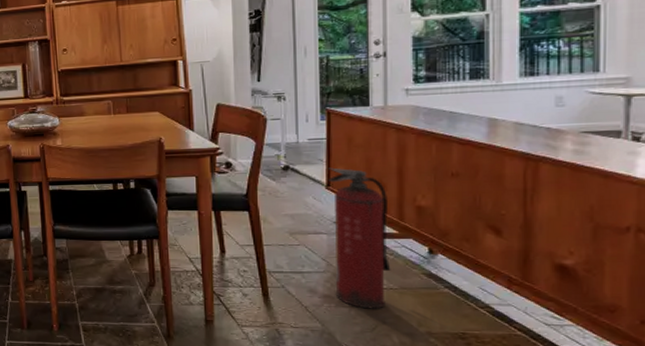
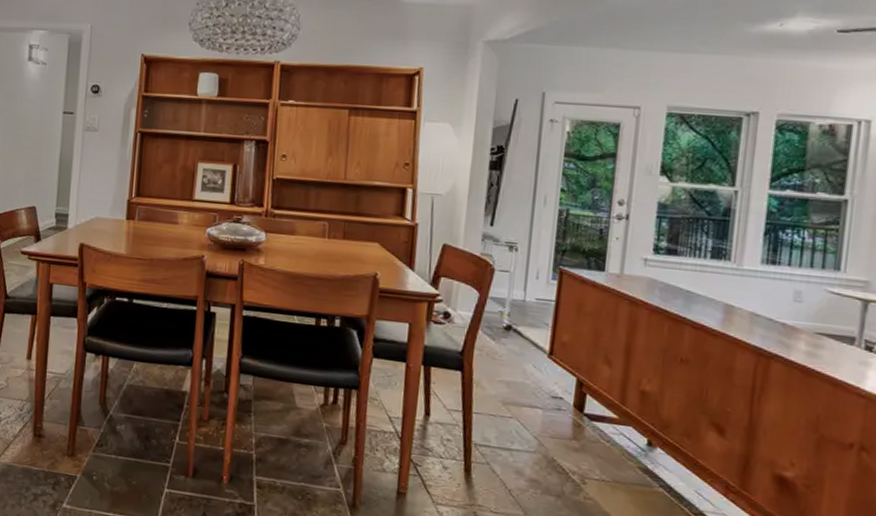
fire extinguisher: present [327,167,391,309] -> none [543,334,612,503]

